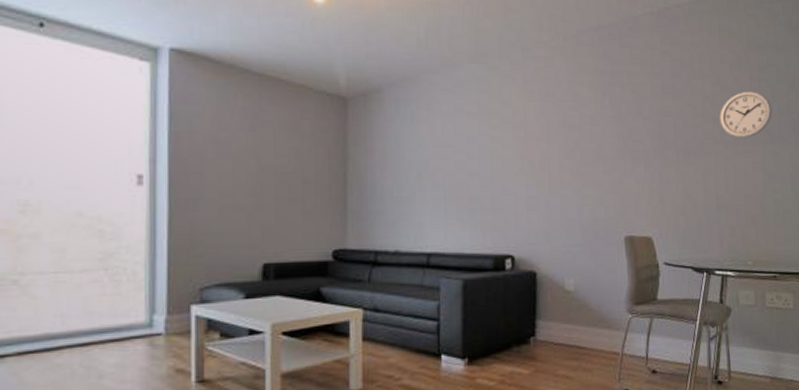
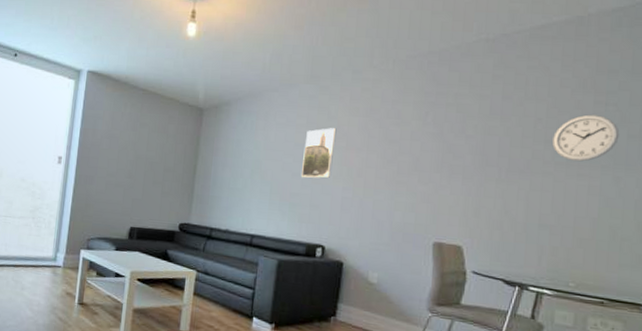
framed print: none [477,115,513,178] -> present [300,128,337,178]

